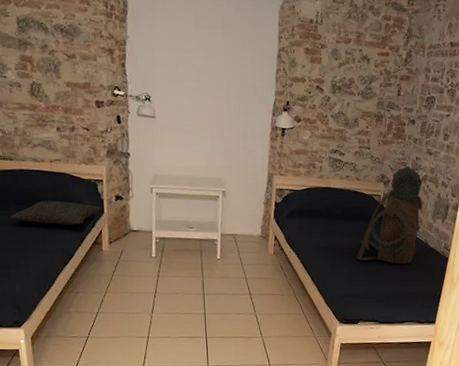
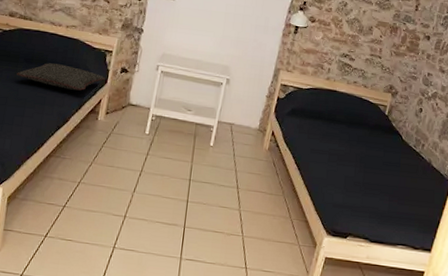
backpack: present [356,165,423,265] -> none [354,80,432,182]

